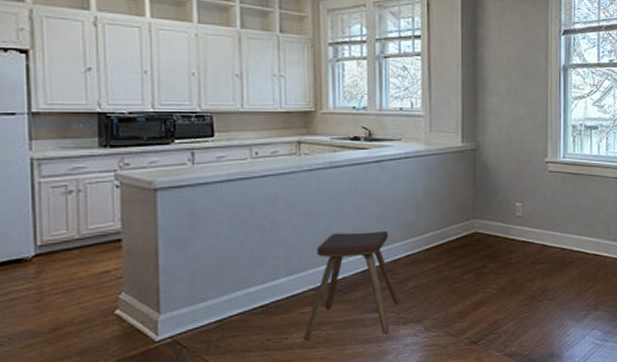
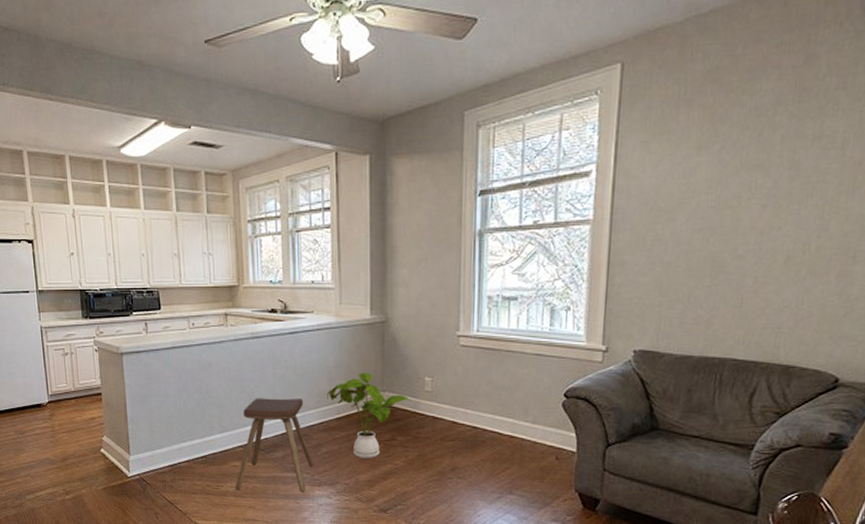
house plant: none [415,201,503,291] -> present [327,373,412,460]

